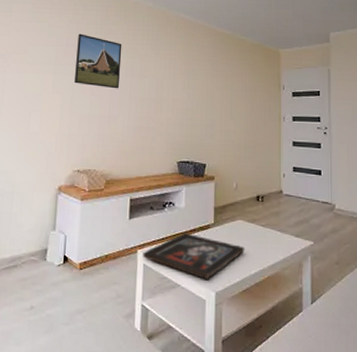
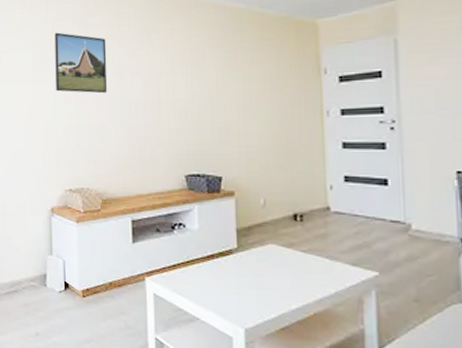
religious icon: present [142,233,245,279] -> none [150,259,280,314]

